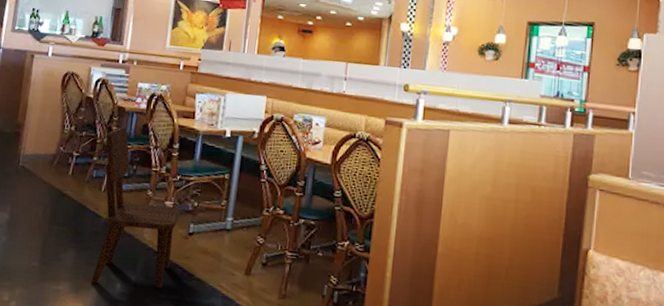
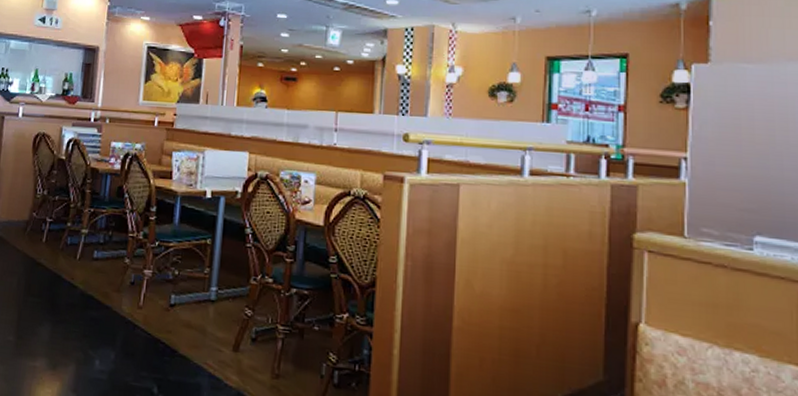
dining chair: present [91,127,181,289] -> none [69,190,161,366]

